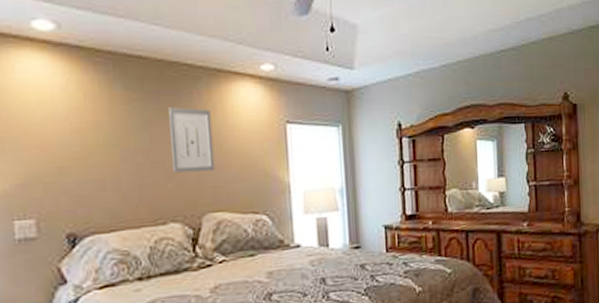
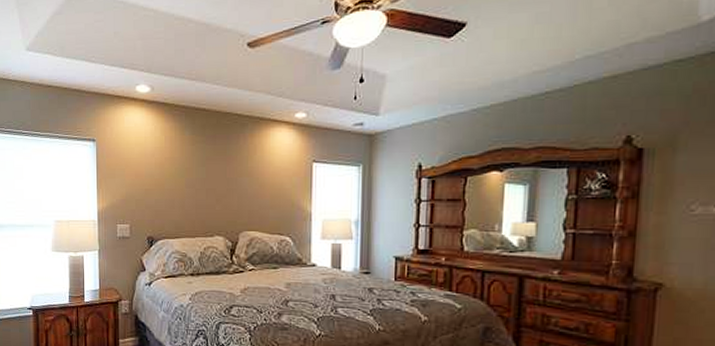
wall art: present [169,107,215,172] -> none [221,148,252,199]

